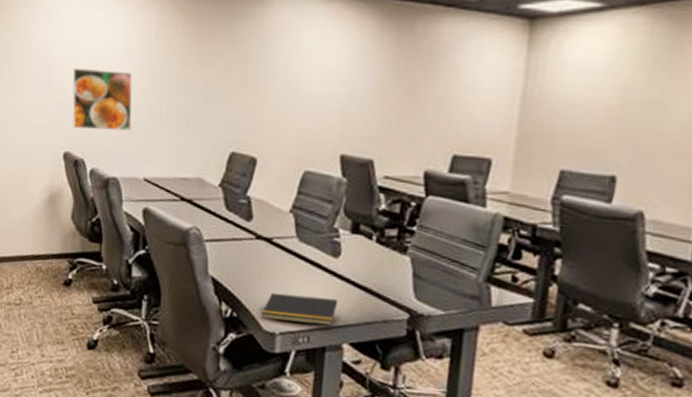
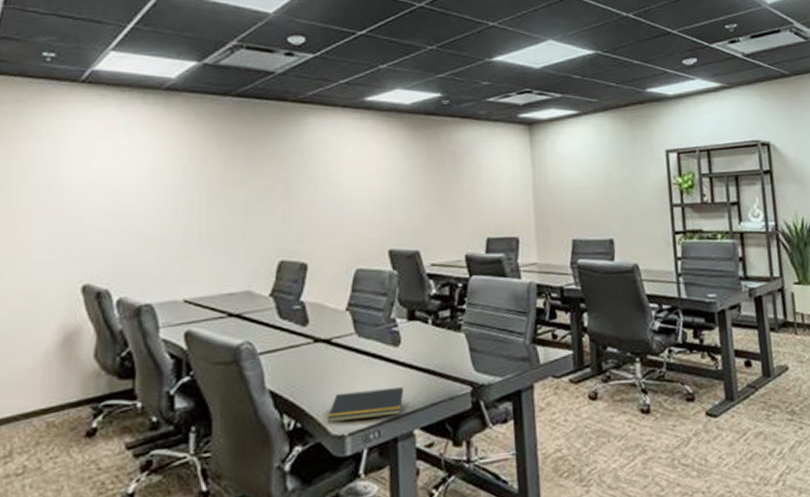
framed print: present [72,67,133,131] -> none [92,195,166,259]

